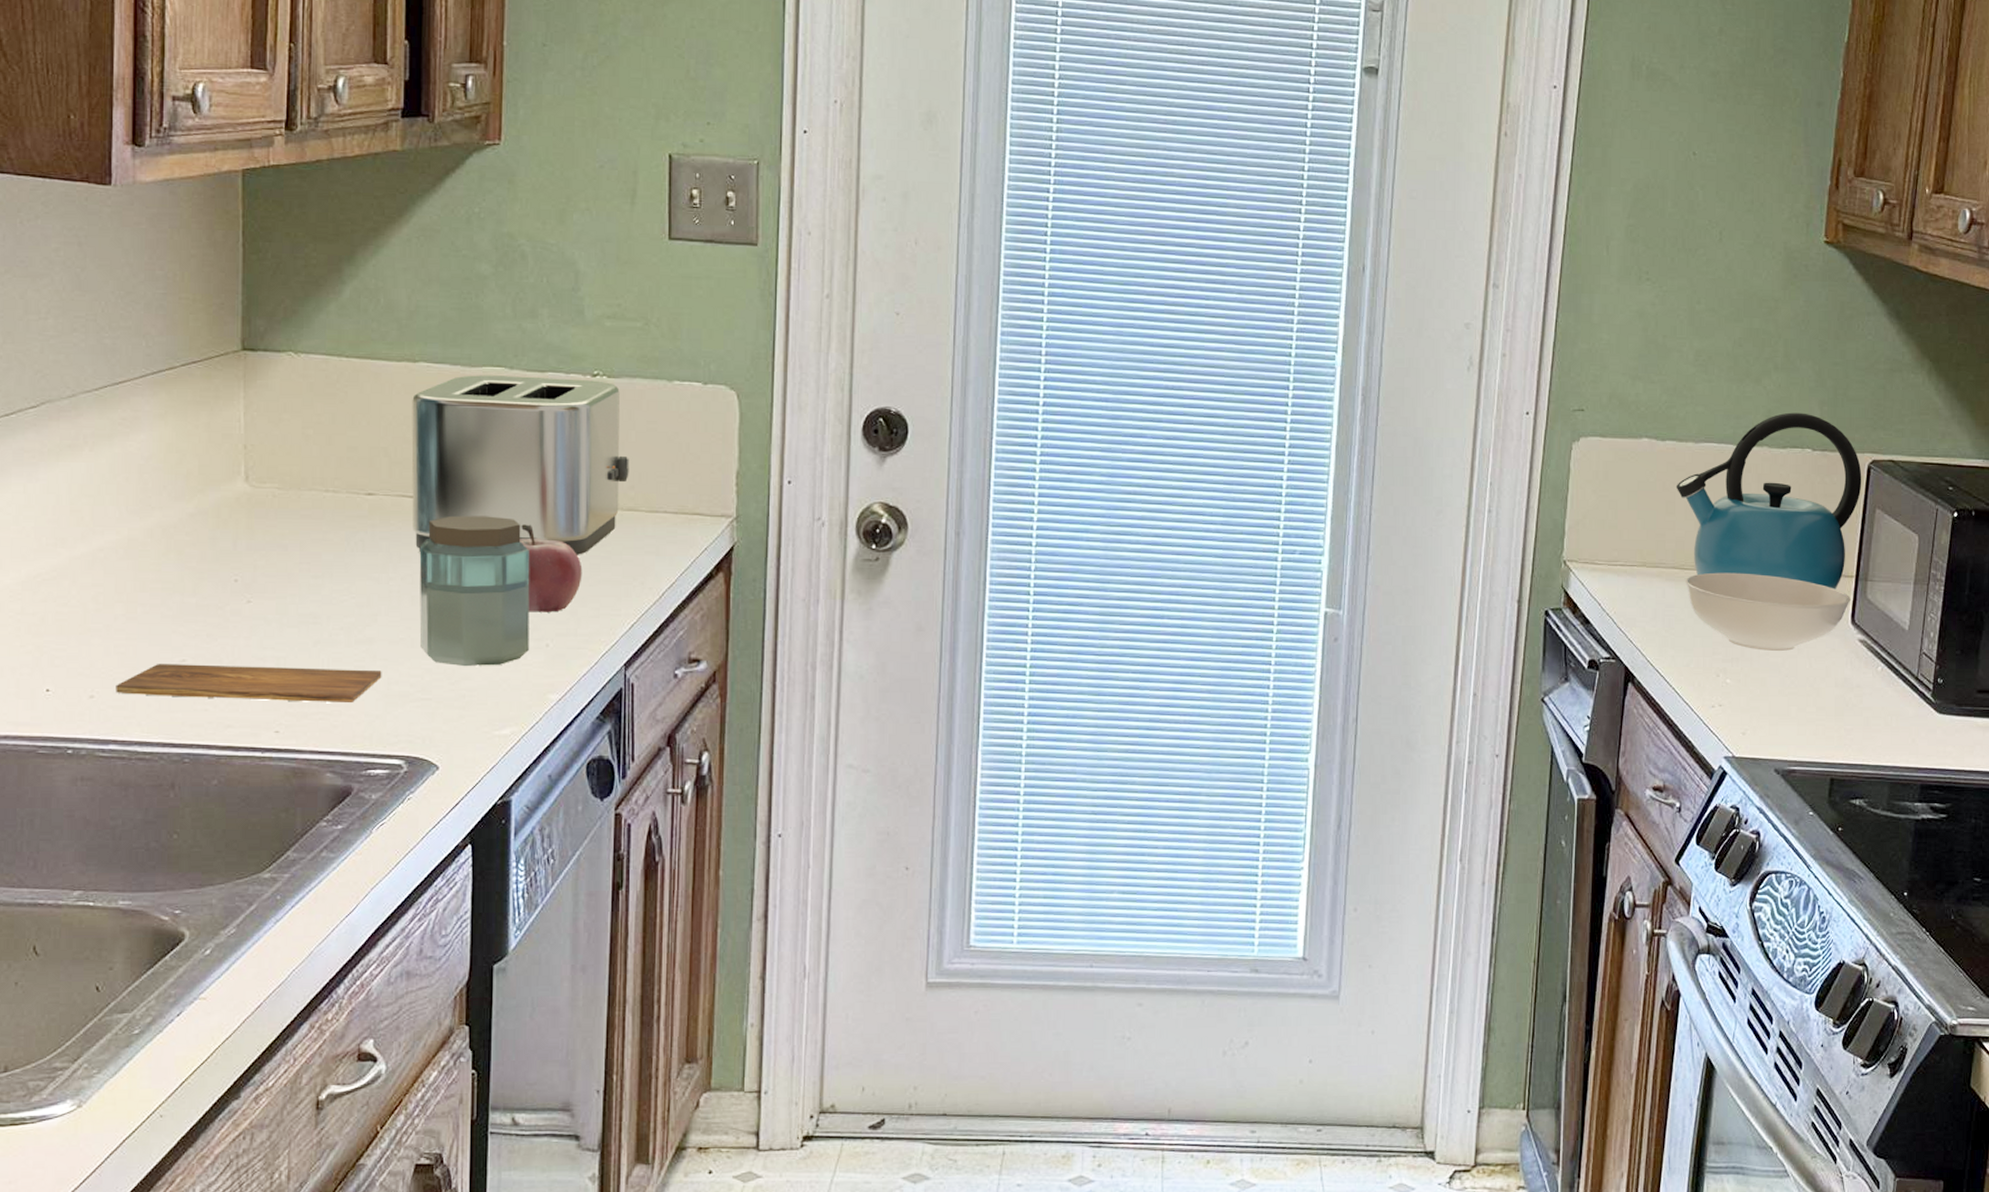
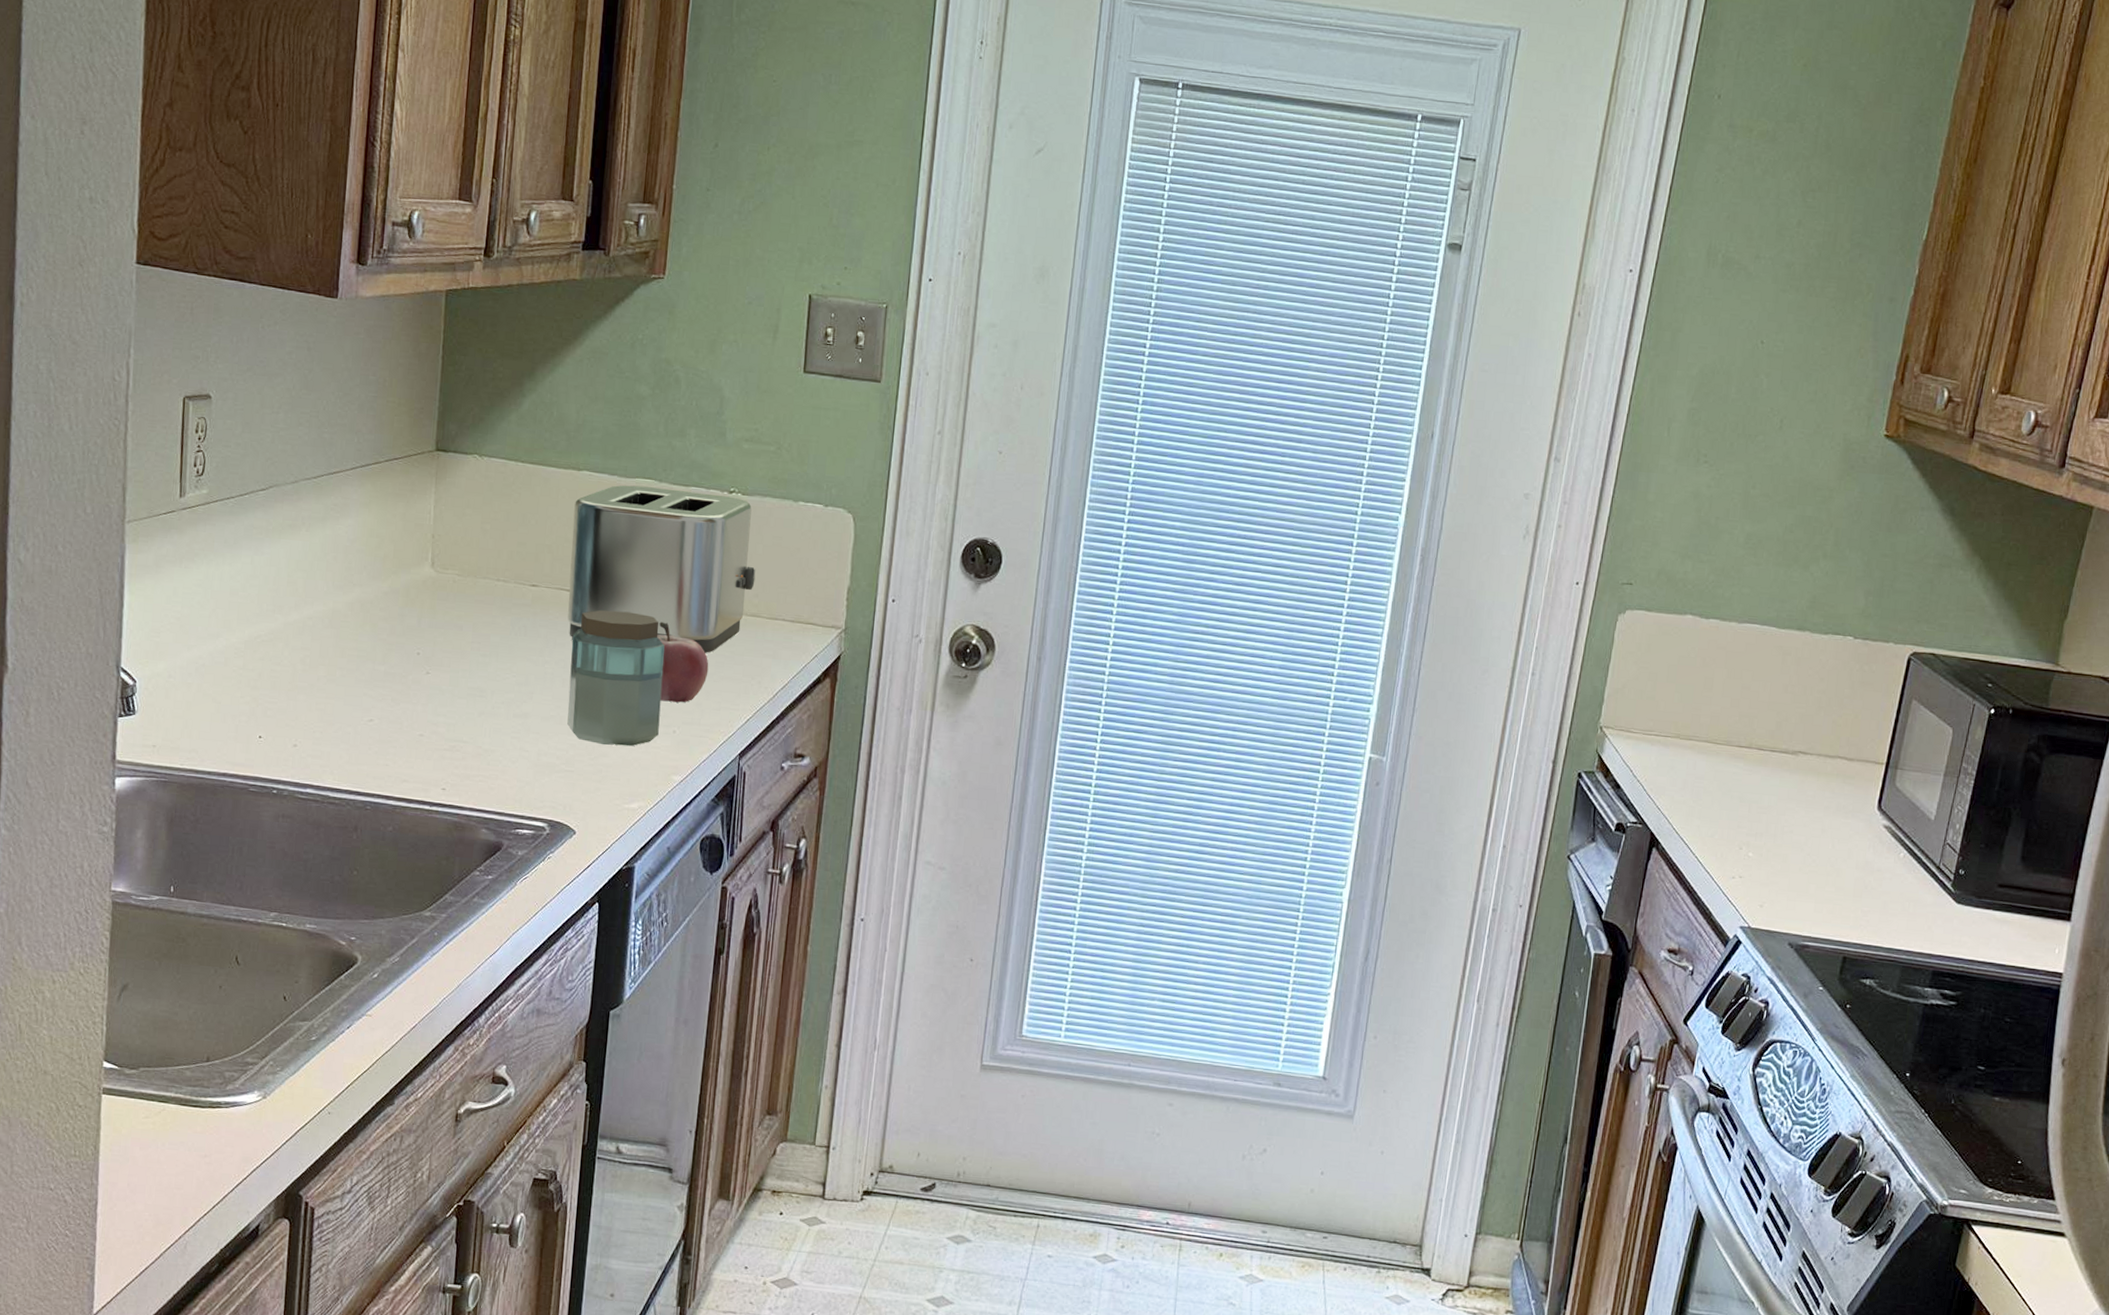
cutting board: present [115,664,382,704] -> none [314,721,534,770]
kettle: present [1676,412,1862,589] -> none [1715,599,1902,775]
bowl: present [1685,572,1851,651] -> none [1717,749,1879,830]

